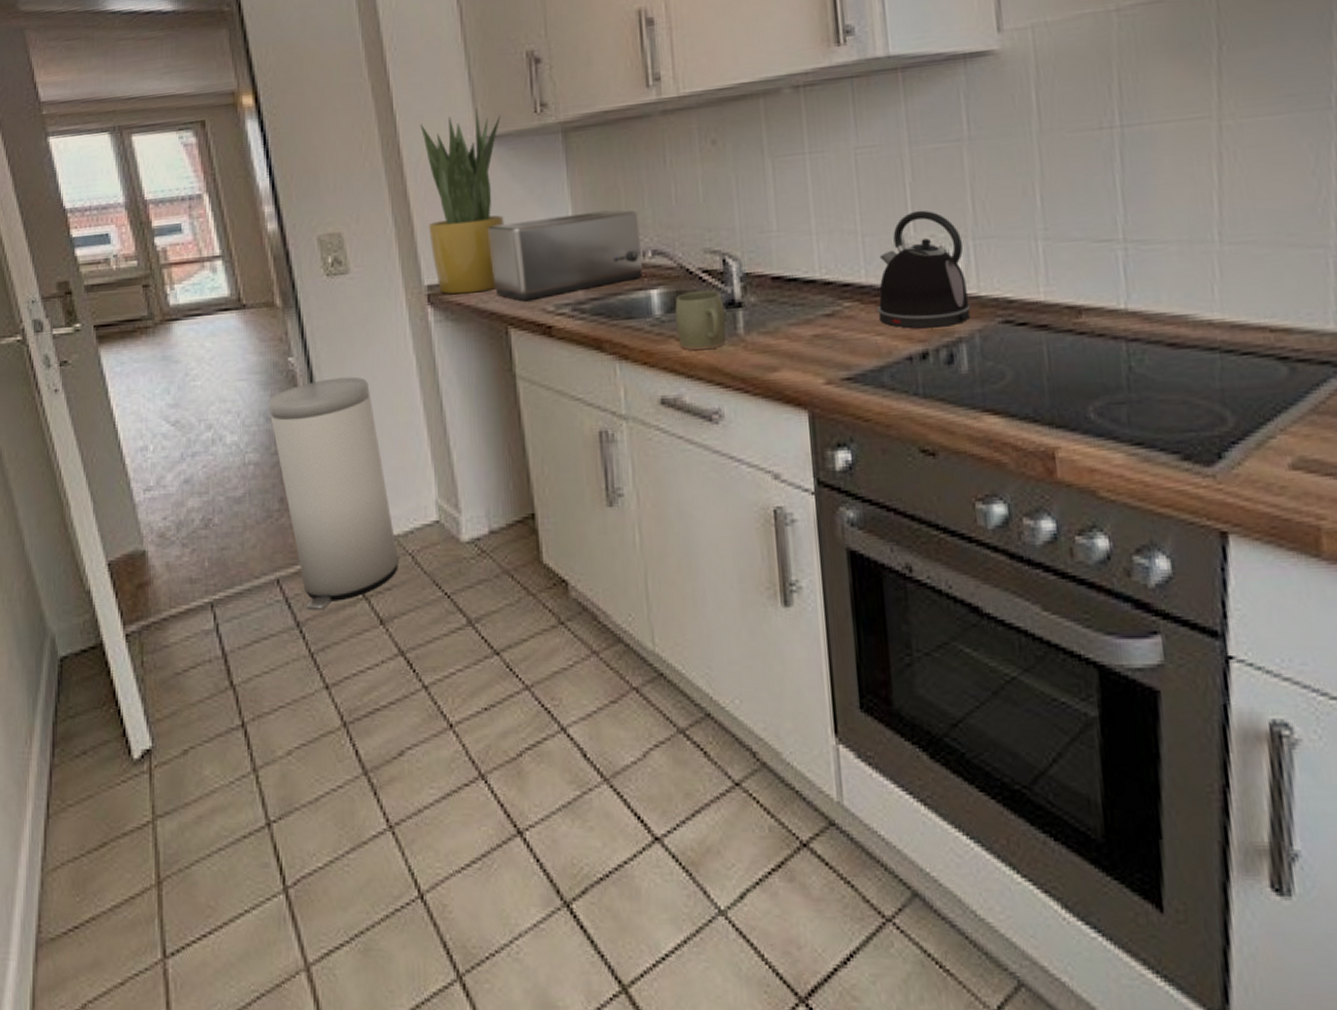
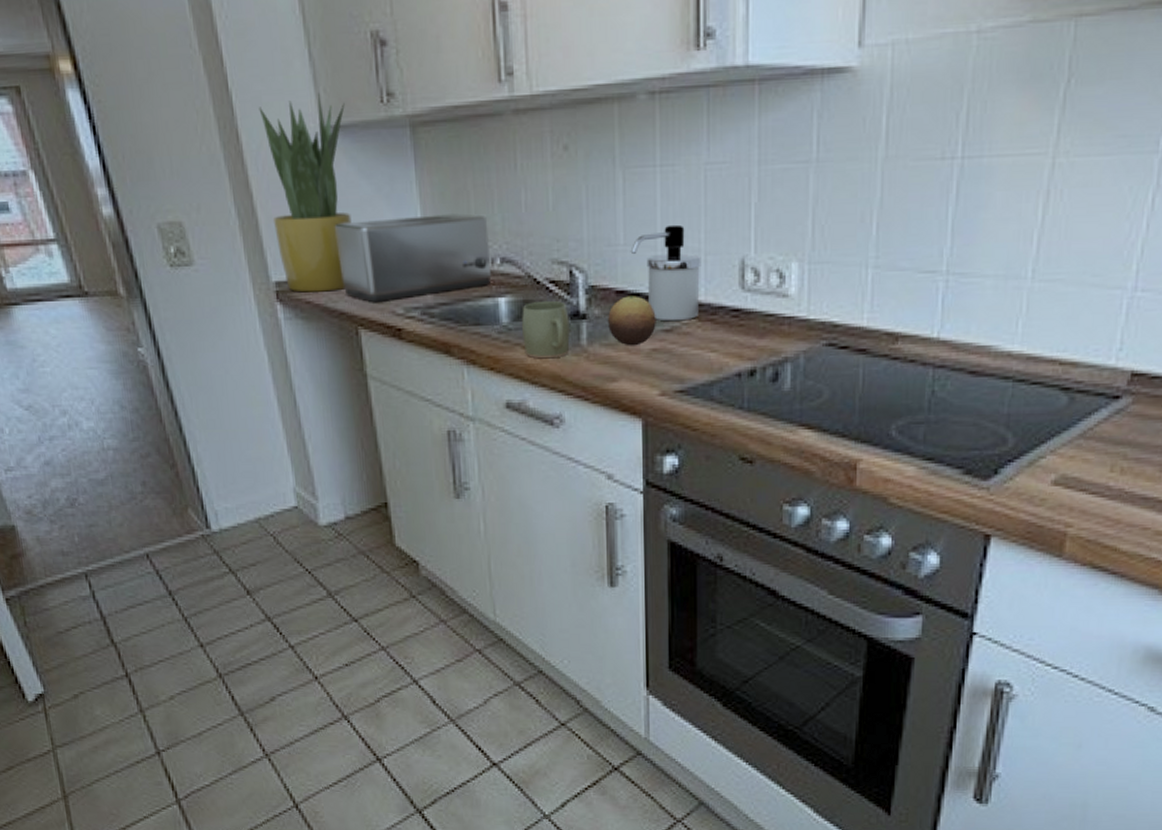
pedal bin: present [268,376,398,611] -> none [121,369,261,582]
fruit: none [765,281,817,333] -> present [608,296,656,346]
soap dispenser: none [784,208,861,306] -> present [630,224,701,322]
kettle: present [877,210,972,329] -> none [713,231,800,347]

